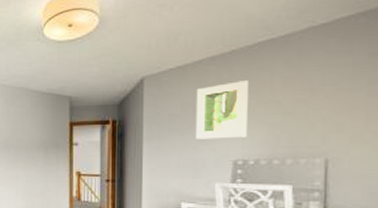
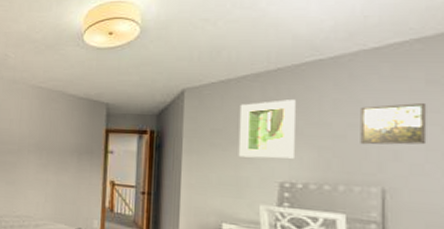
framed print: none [307,74,369,119] -> present [360,102,427,145]

